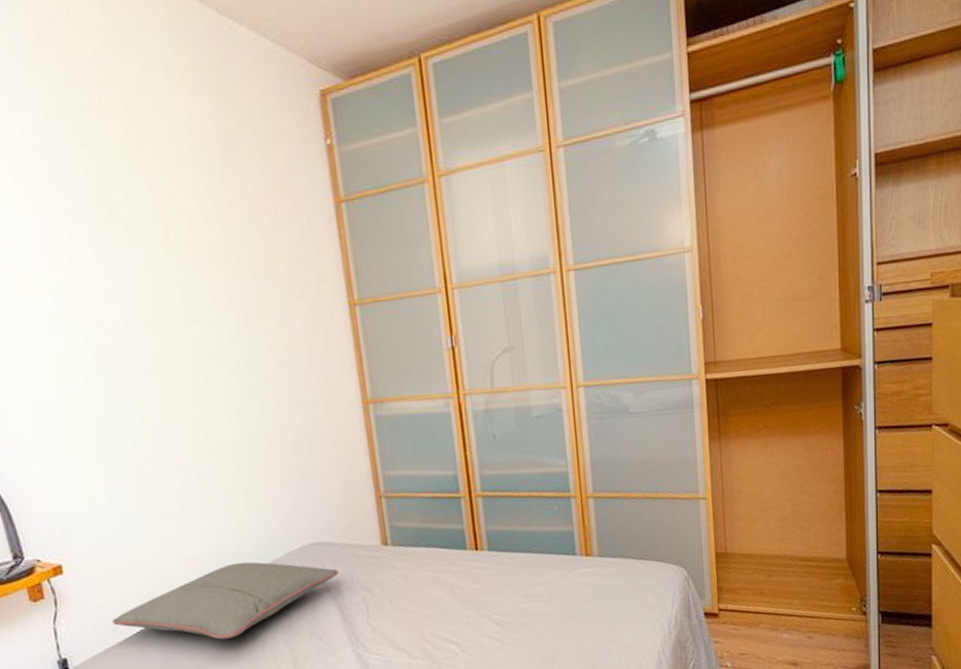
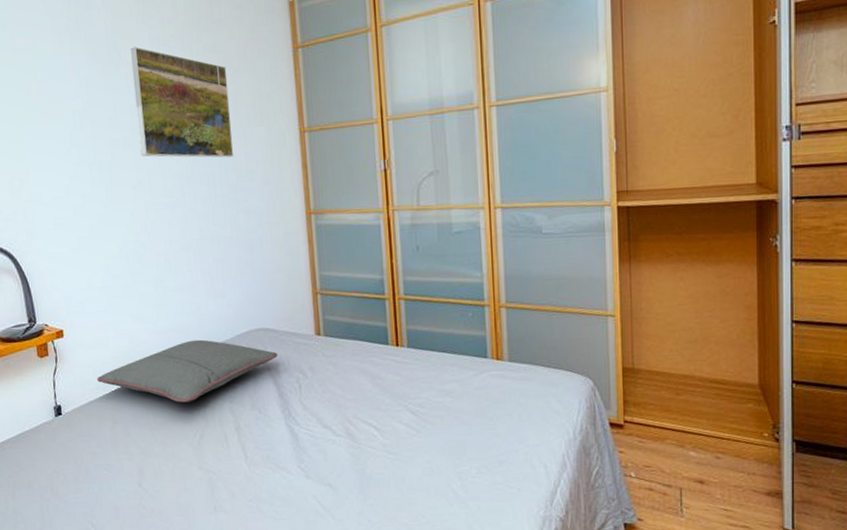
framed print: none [123,200,270,342] -> present [130,46,234,158]

